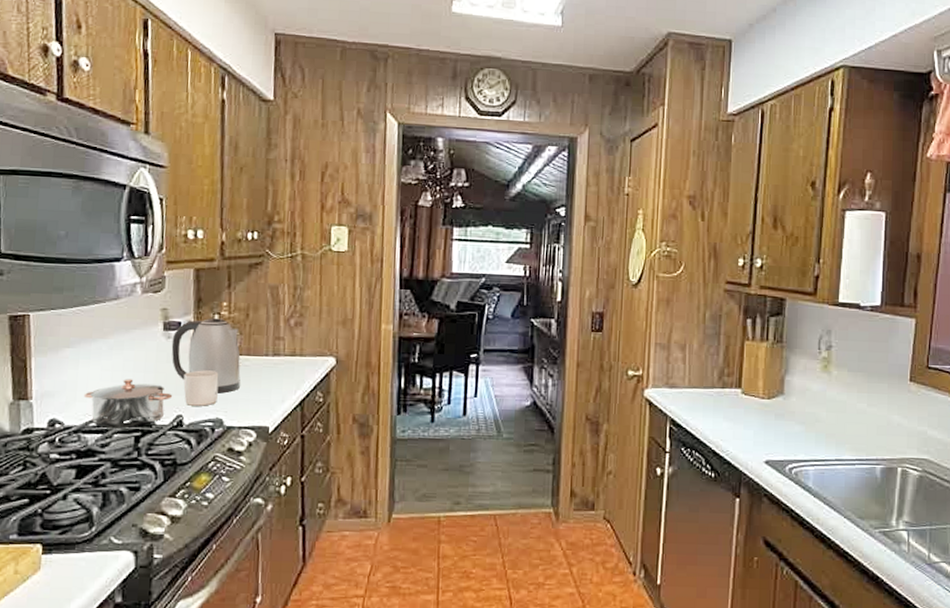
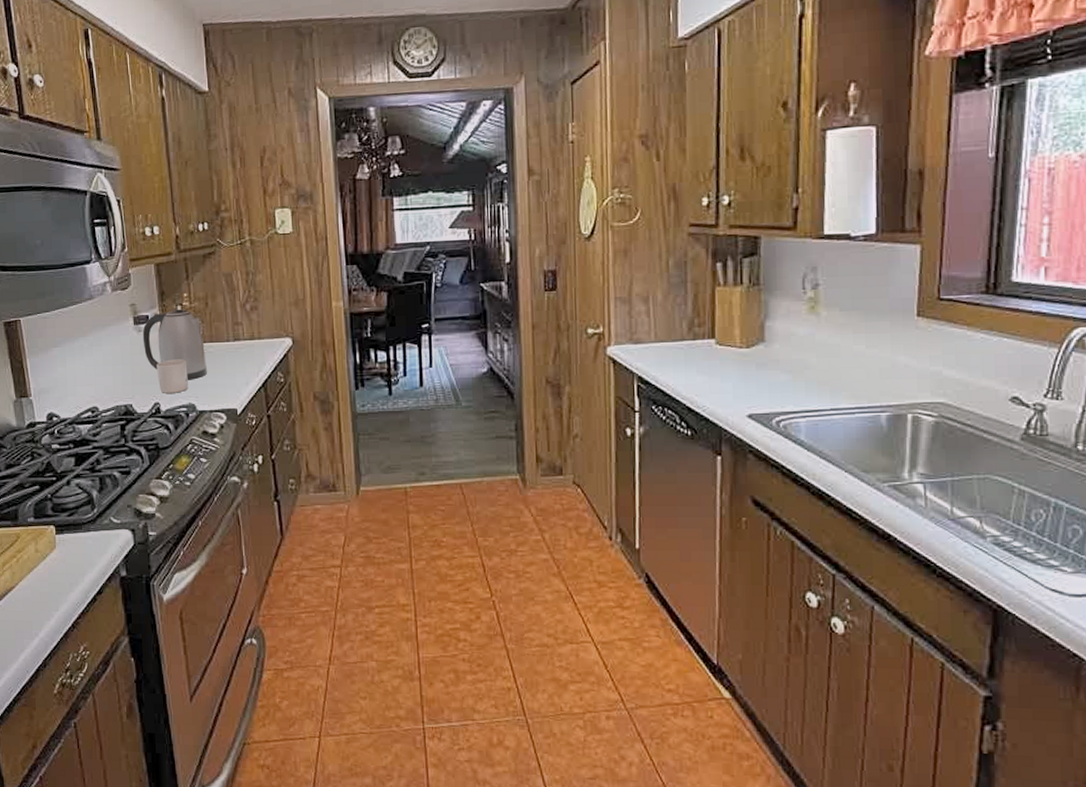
cooking pot: present [83,379,173,428] -> none [73,372,149,418]

